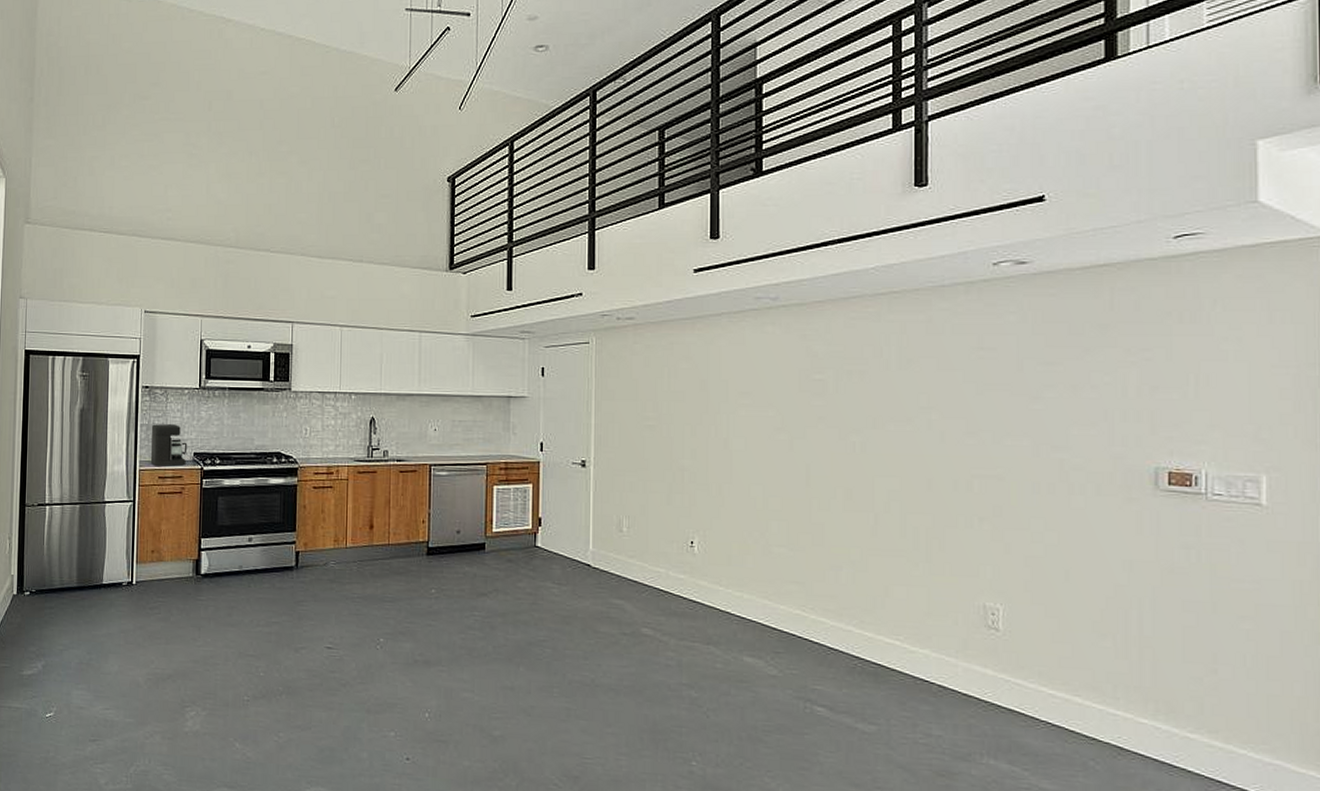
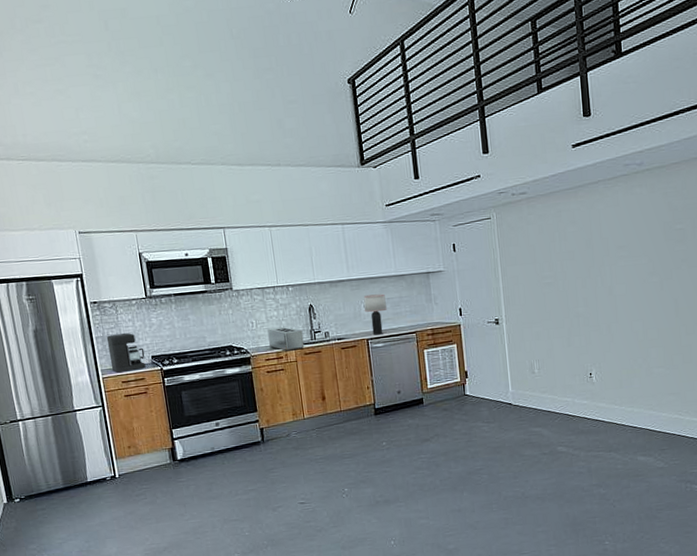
toaster: none [320,439,359,468] -> present [267,327,305,352]
table lamp: none [431,414,457,462] -> present [363,293,387,335]

